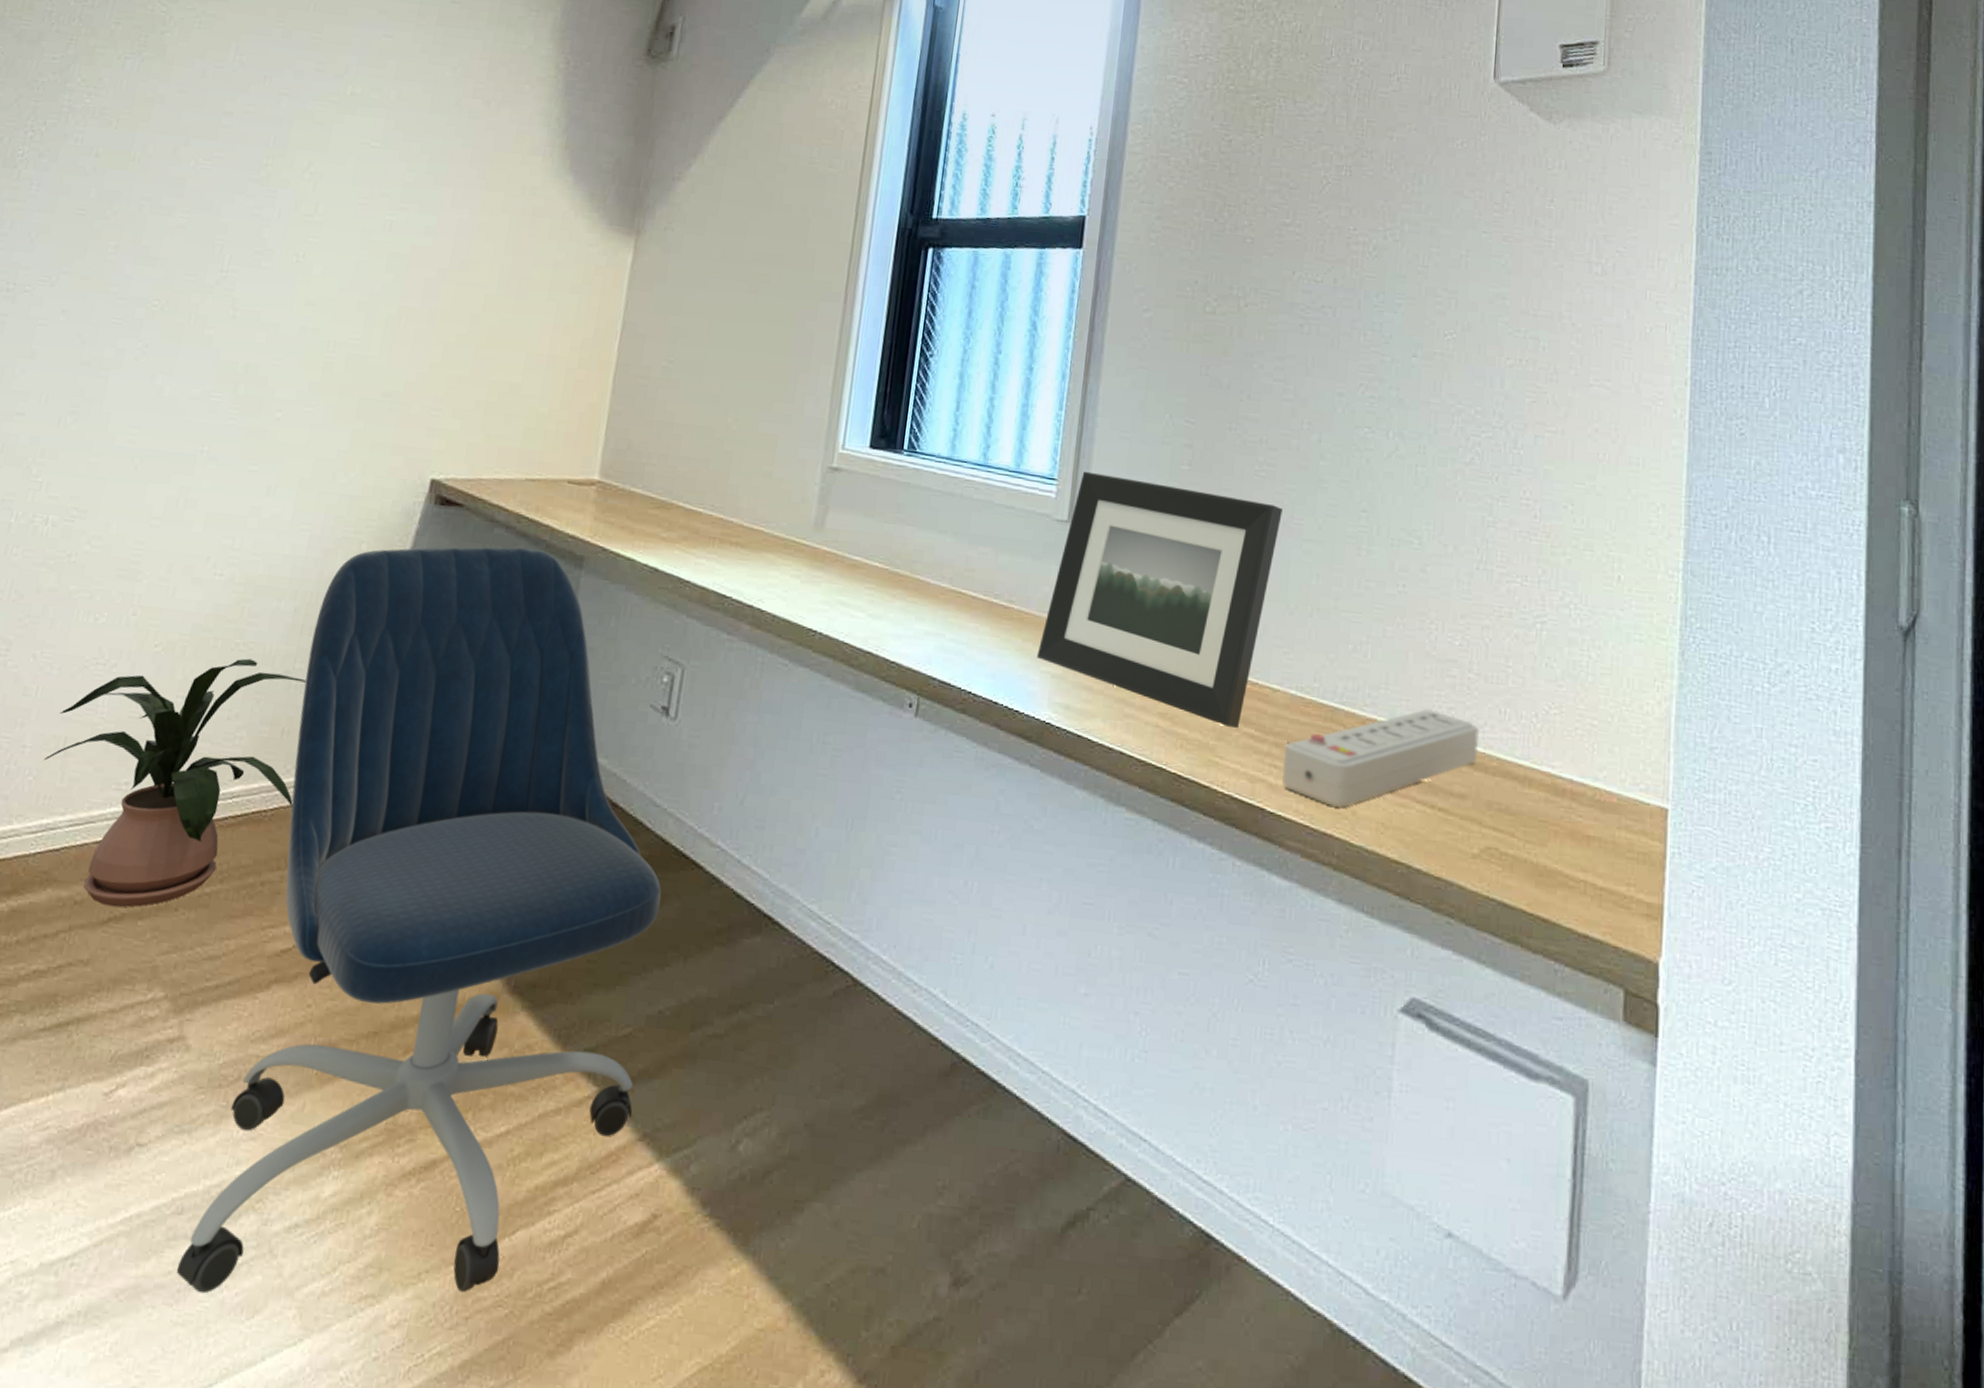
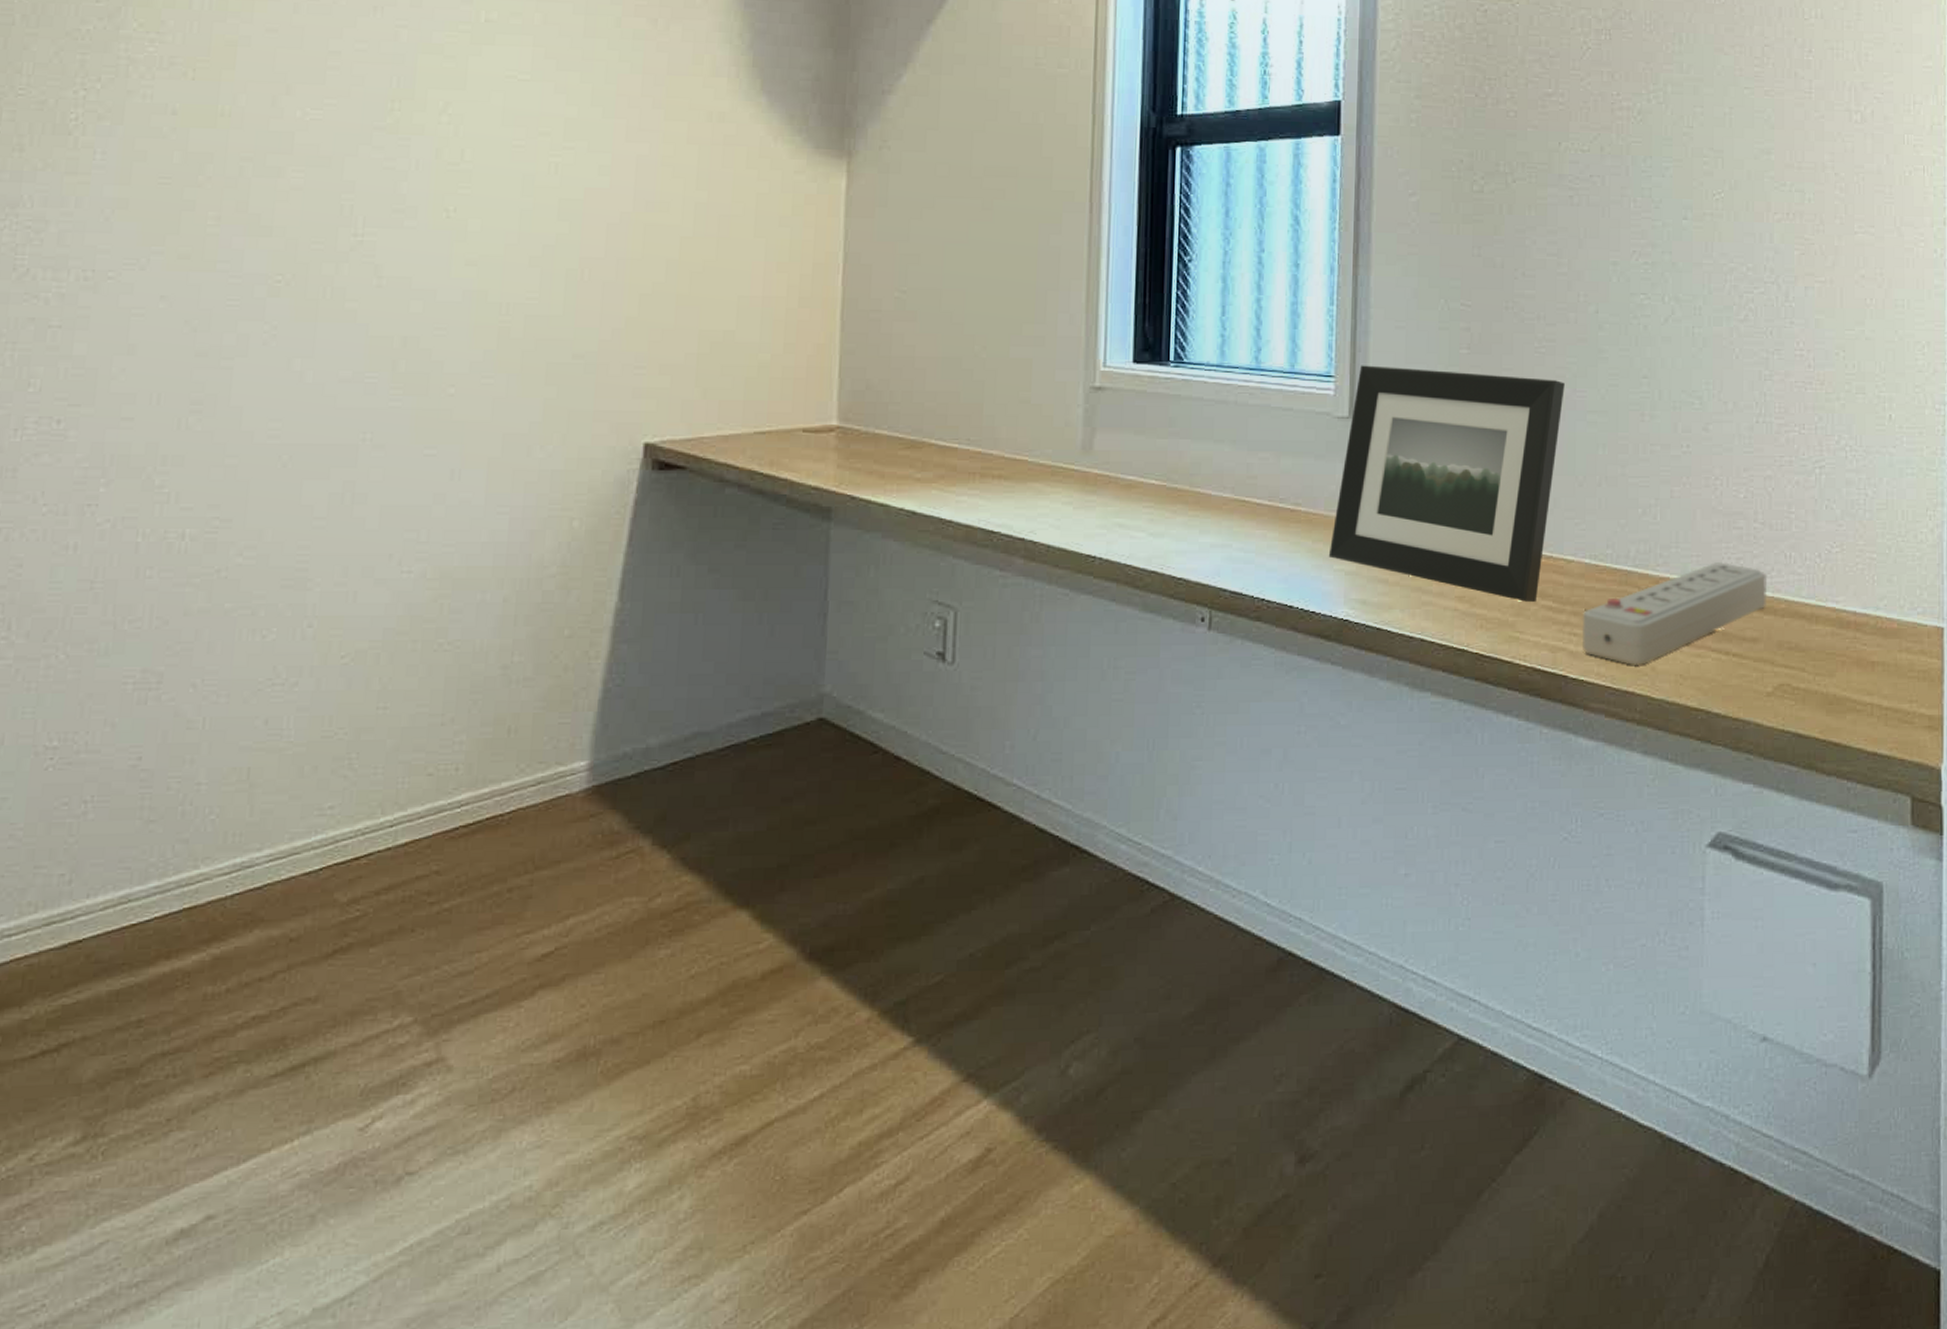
house plant: present [44,658,307,908] -> none [226,658,533,938]
office chair: present [176,546,662,1294] -> none [472,505,958,1307]

